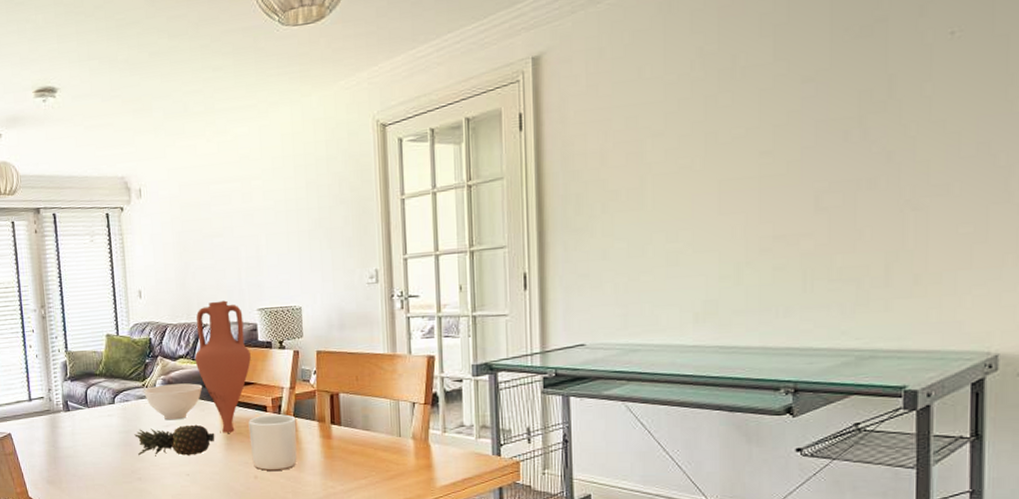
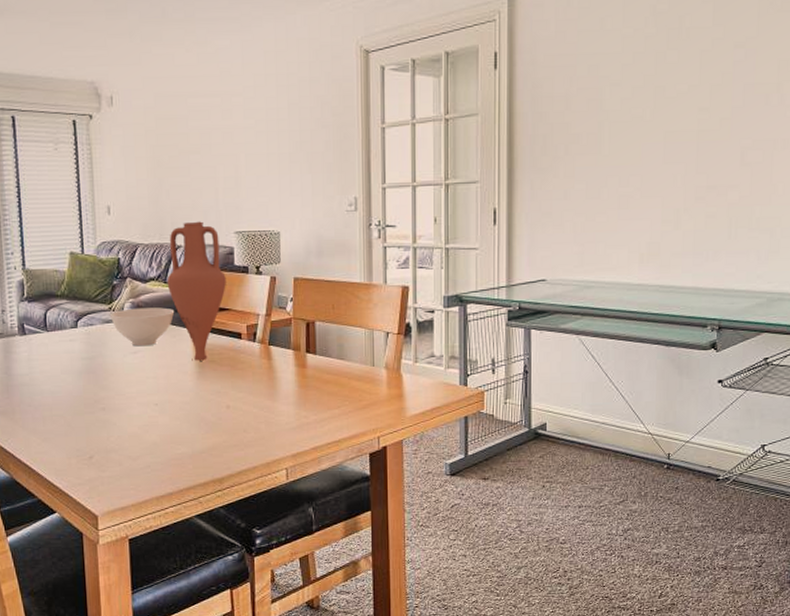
fruit: present [134,424,215,456] -> none [98,351,187,384]
mug: present [248,414,298,471] -> none [222,342,272,400]

